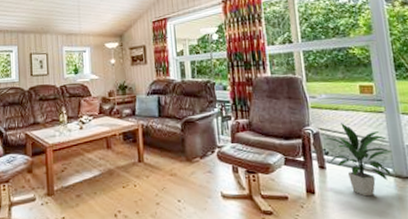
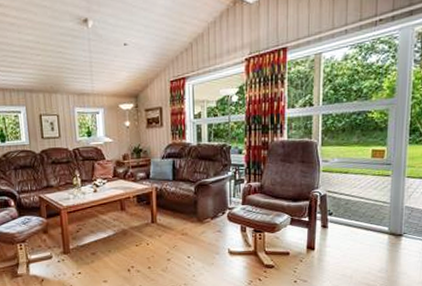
indoor plant: present [324,122,392,197] -> none [330,185,391,252]

